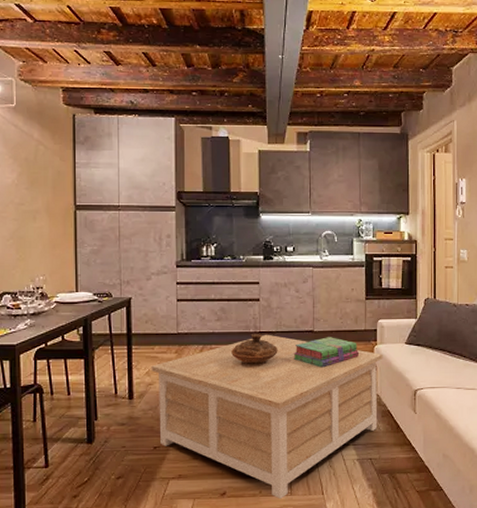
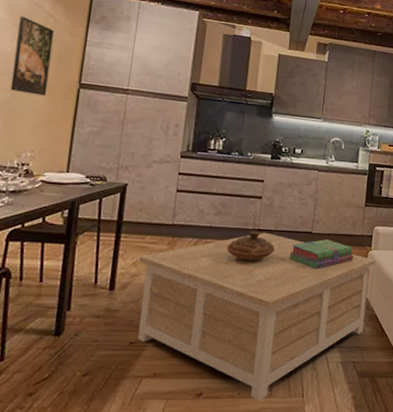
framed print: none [14,147,48,221] -> present [10,15,55,96]

